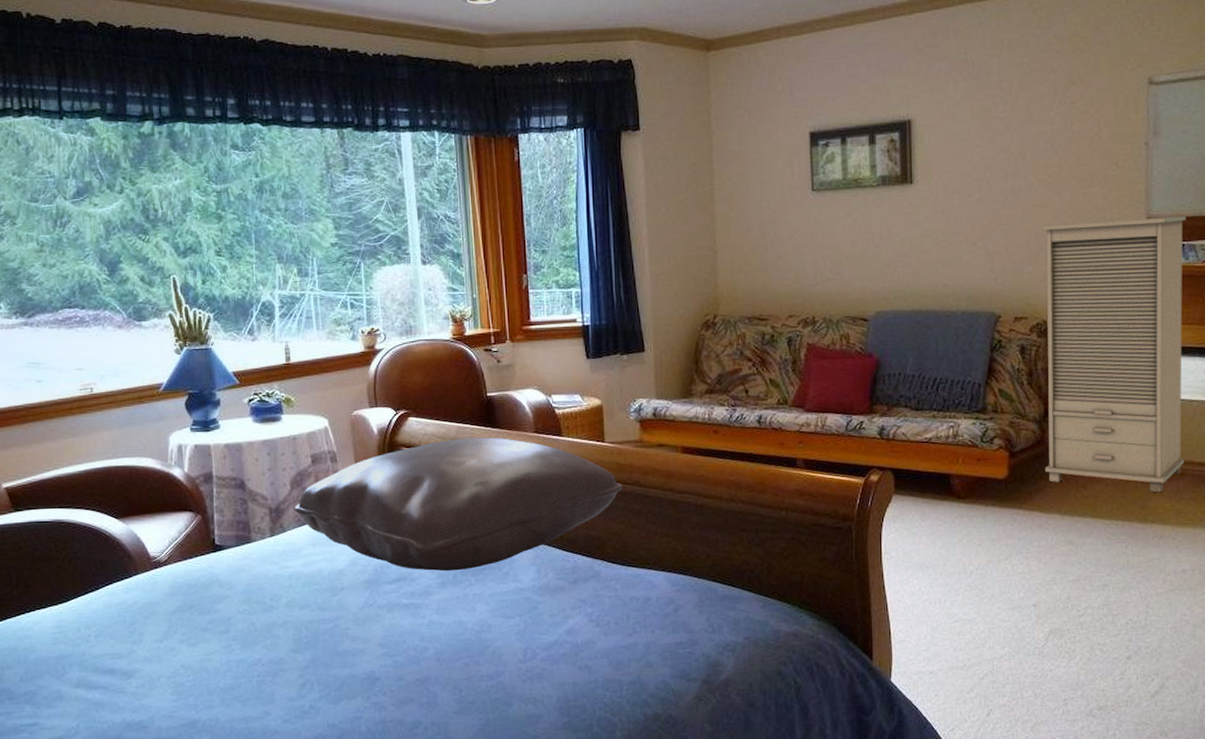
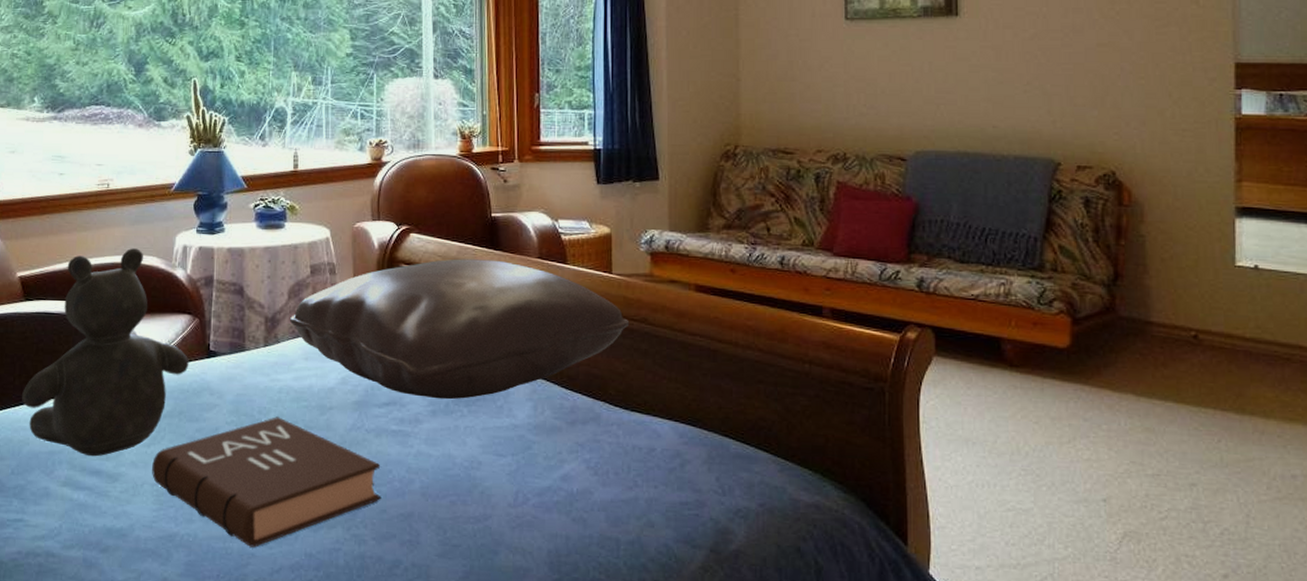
teddy bear: none [22,451,195,657] -> present [22,248,189,457]
book: none [167,602,398,725] -> present [152,417,381,547]
cabinet: present [1042,215,1186,493] -> none [1108,62,1290,380]

